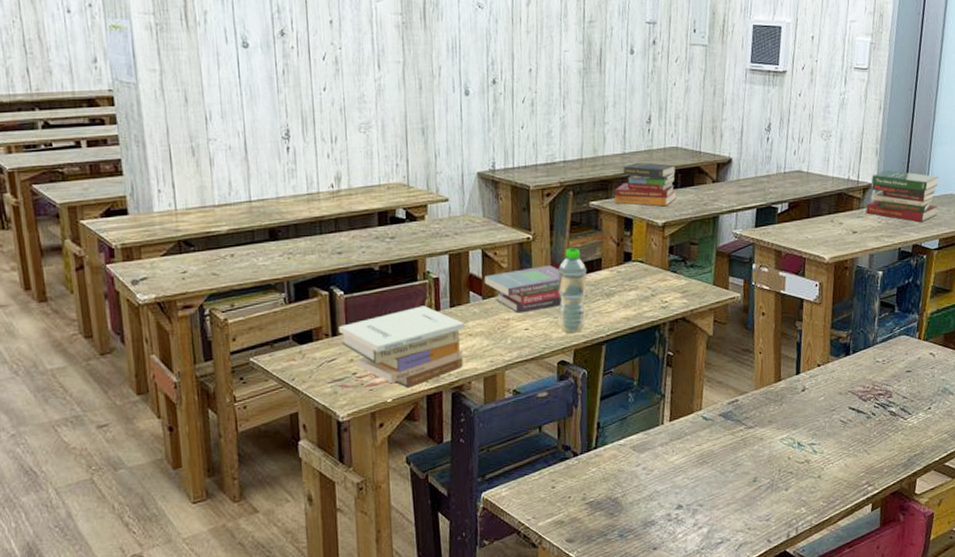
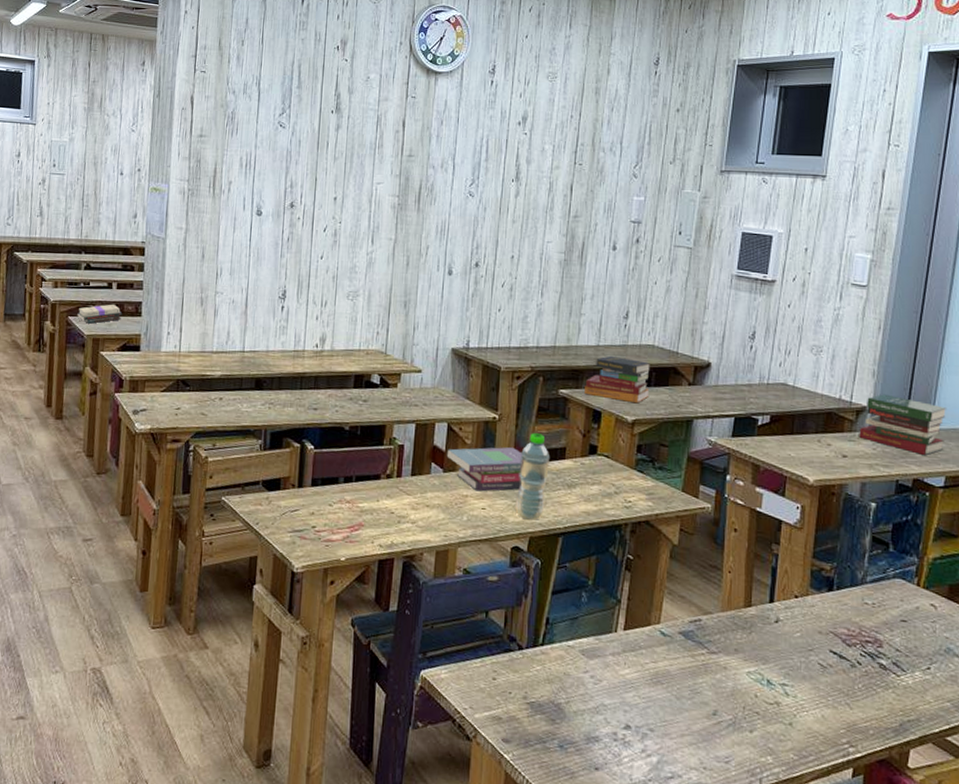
books: none [43,165,100,191] -> present [77,304,123,324]
books: present [339,305,465,388] -> none [305,470,423,550]

